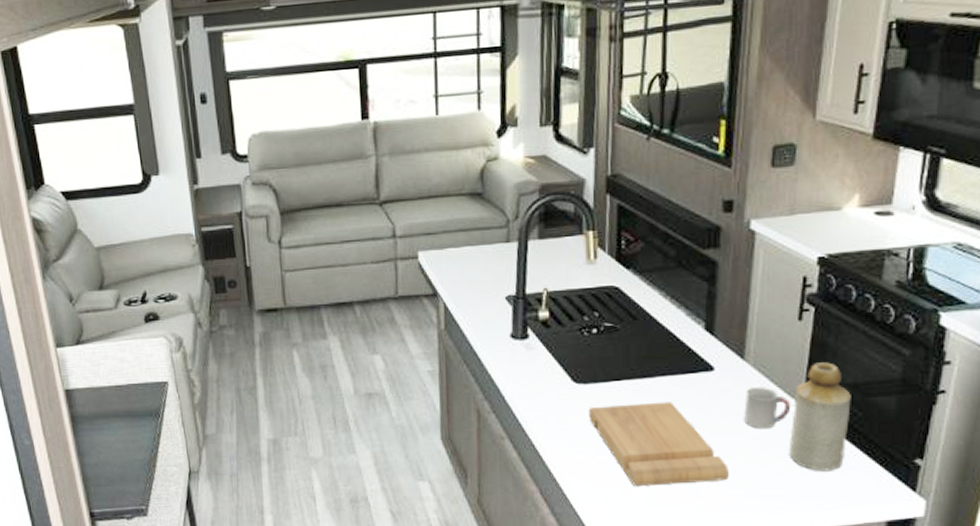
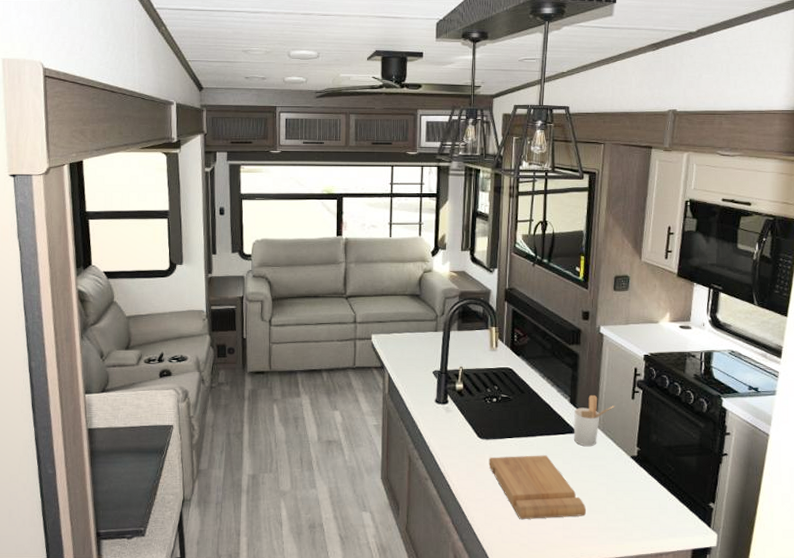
utensil holder: none [710,317,773,389] -> present [573,394,615,447]
cup: present [744,386,791,429] -> none [596,446,628,478]
bottle: present [790,362,851,471] -> none [627,430,667,511]

